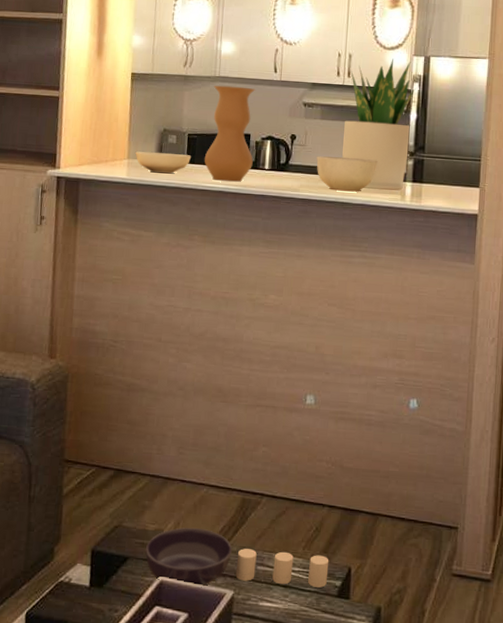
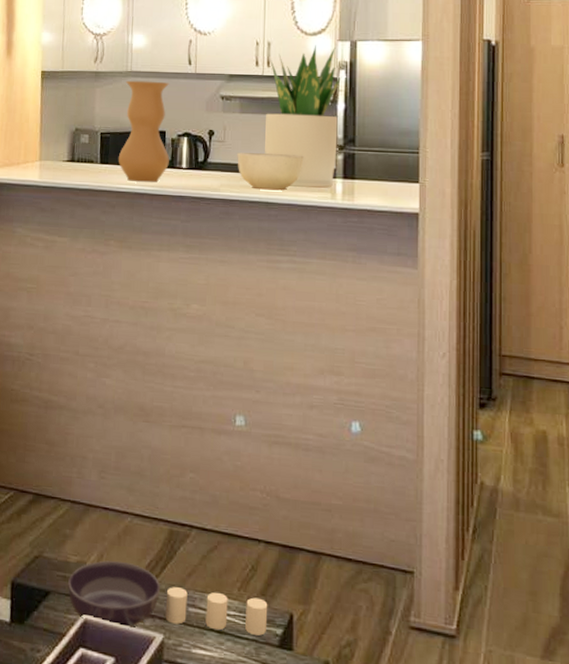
bowl: present [135,151,192,174] -> none [47,153,105,175]

